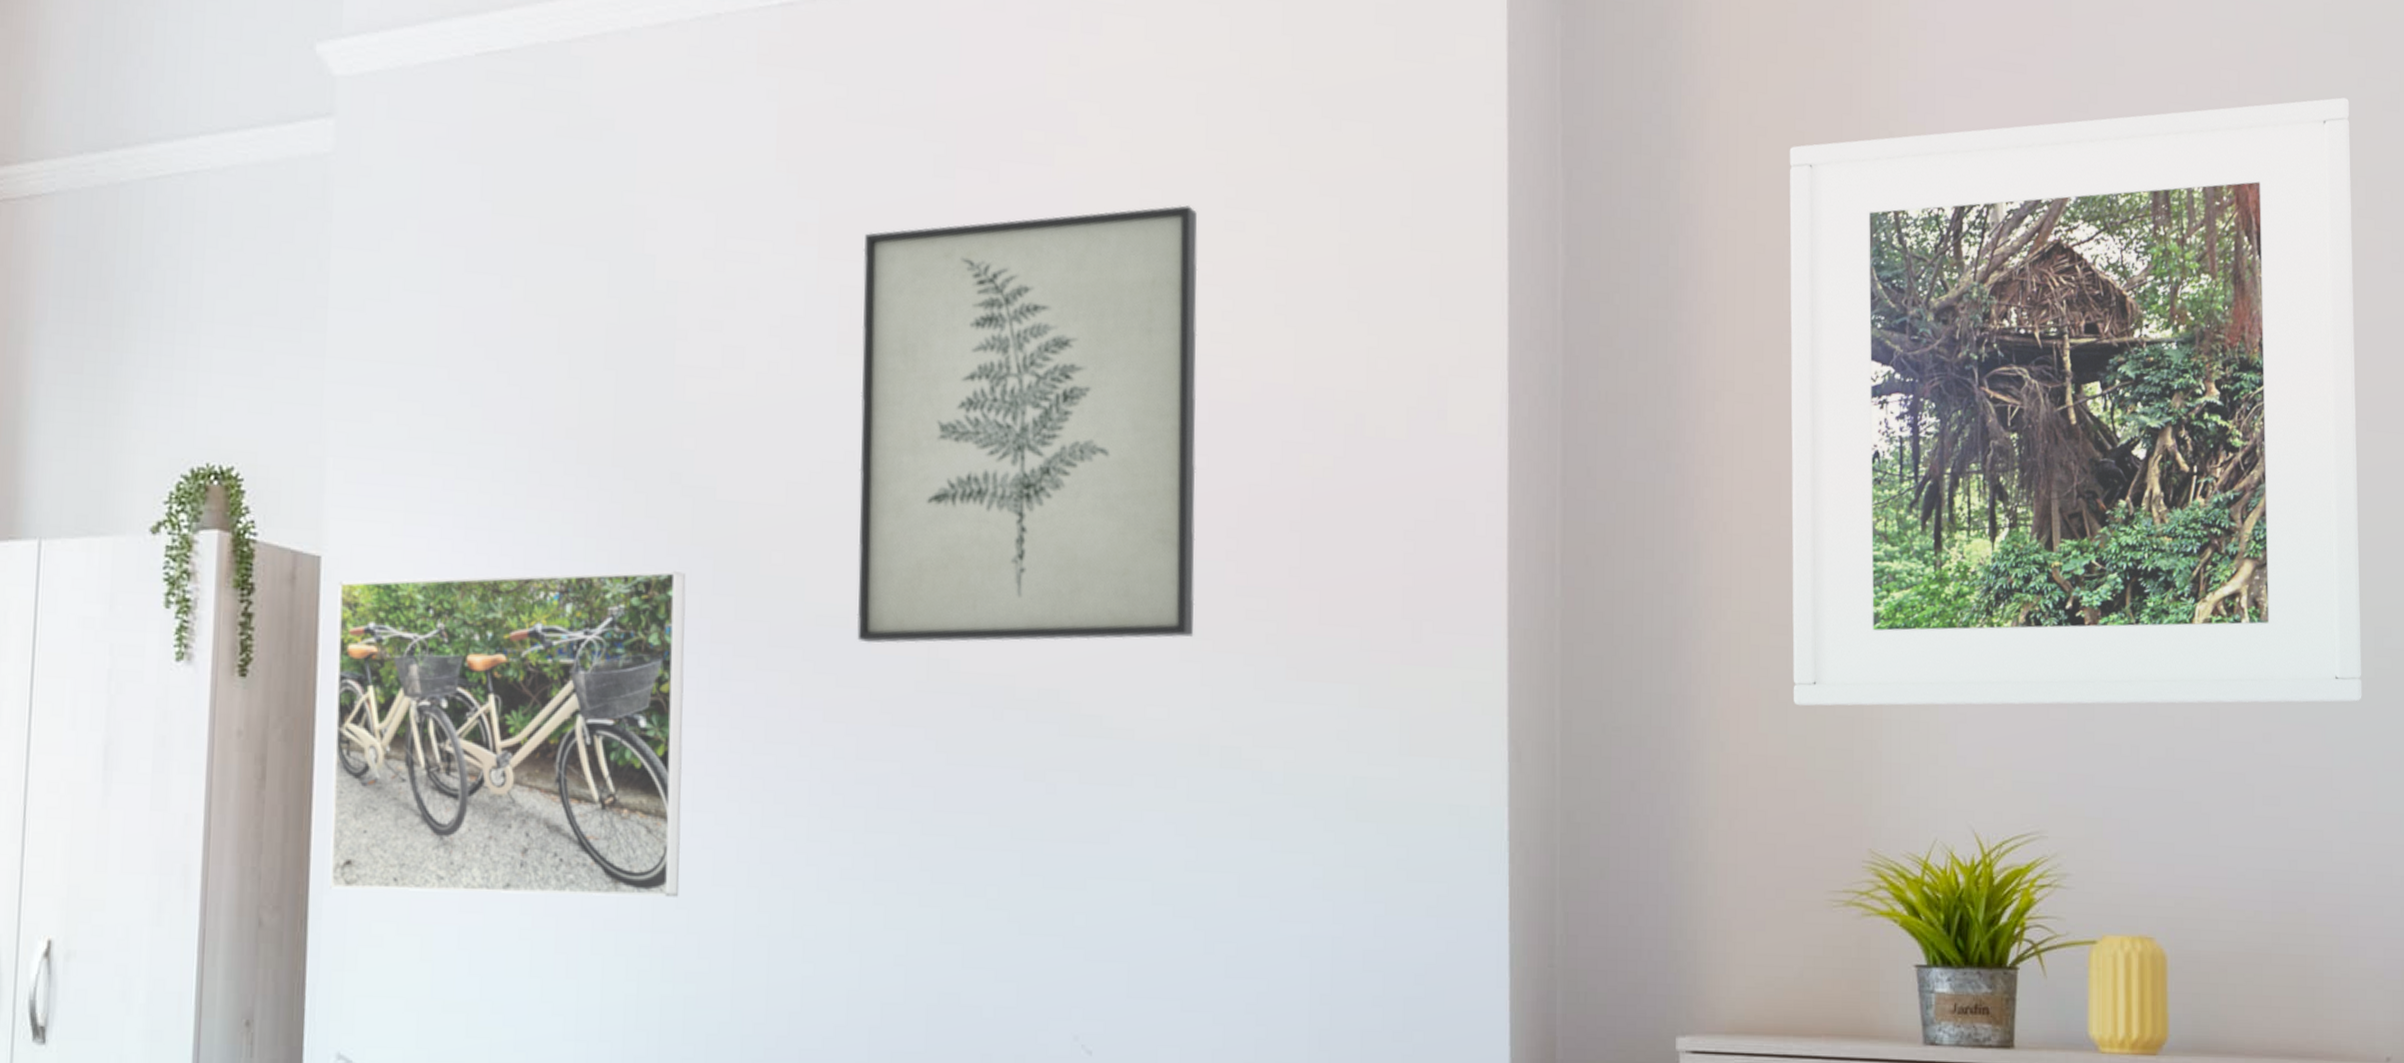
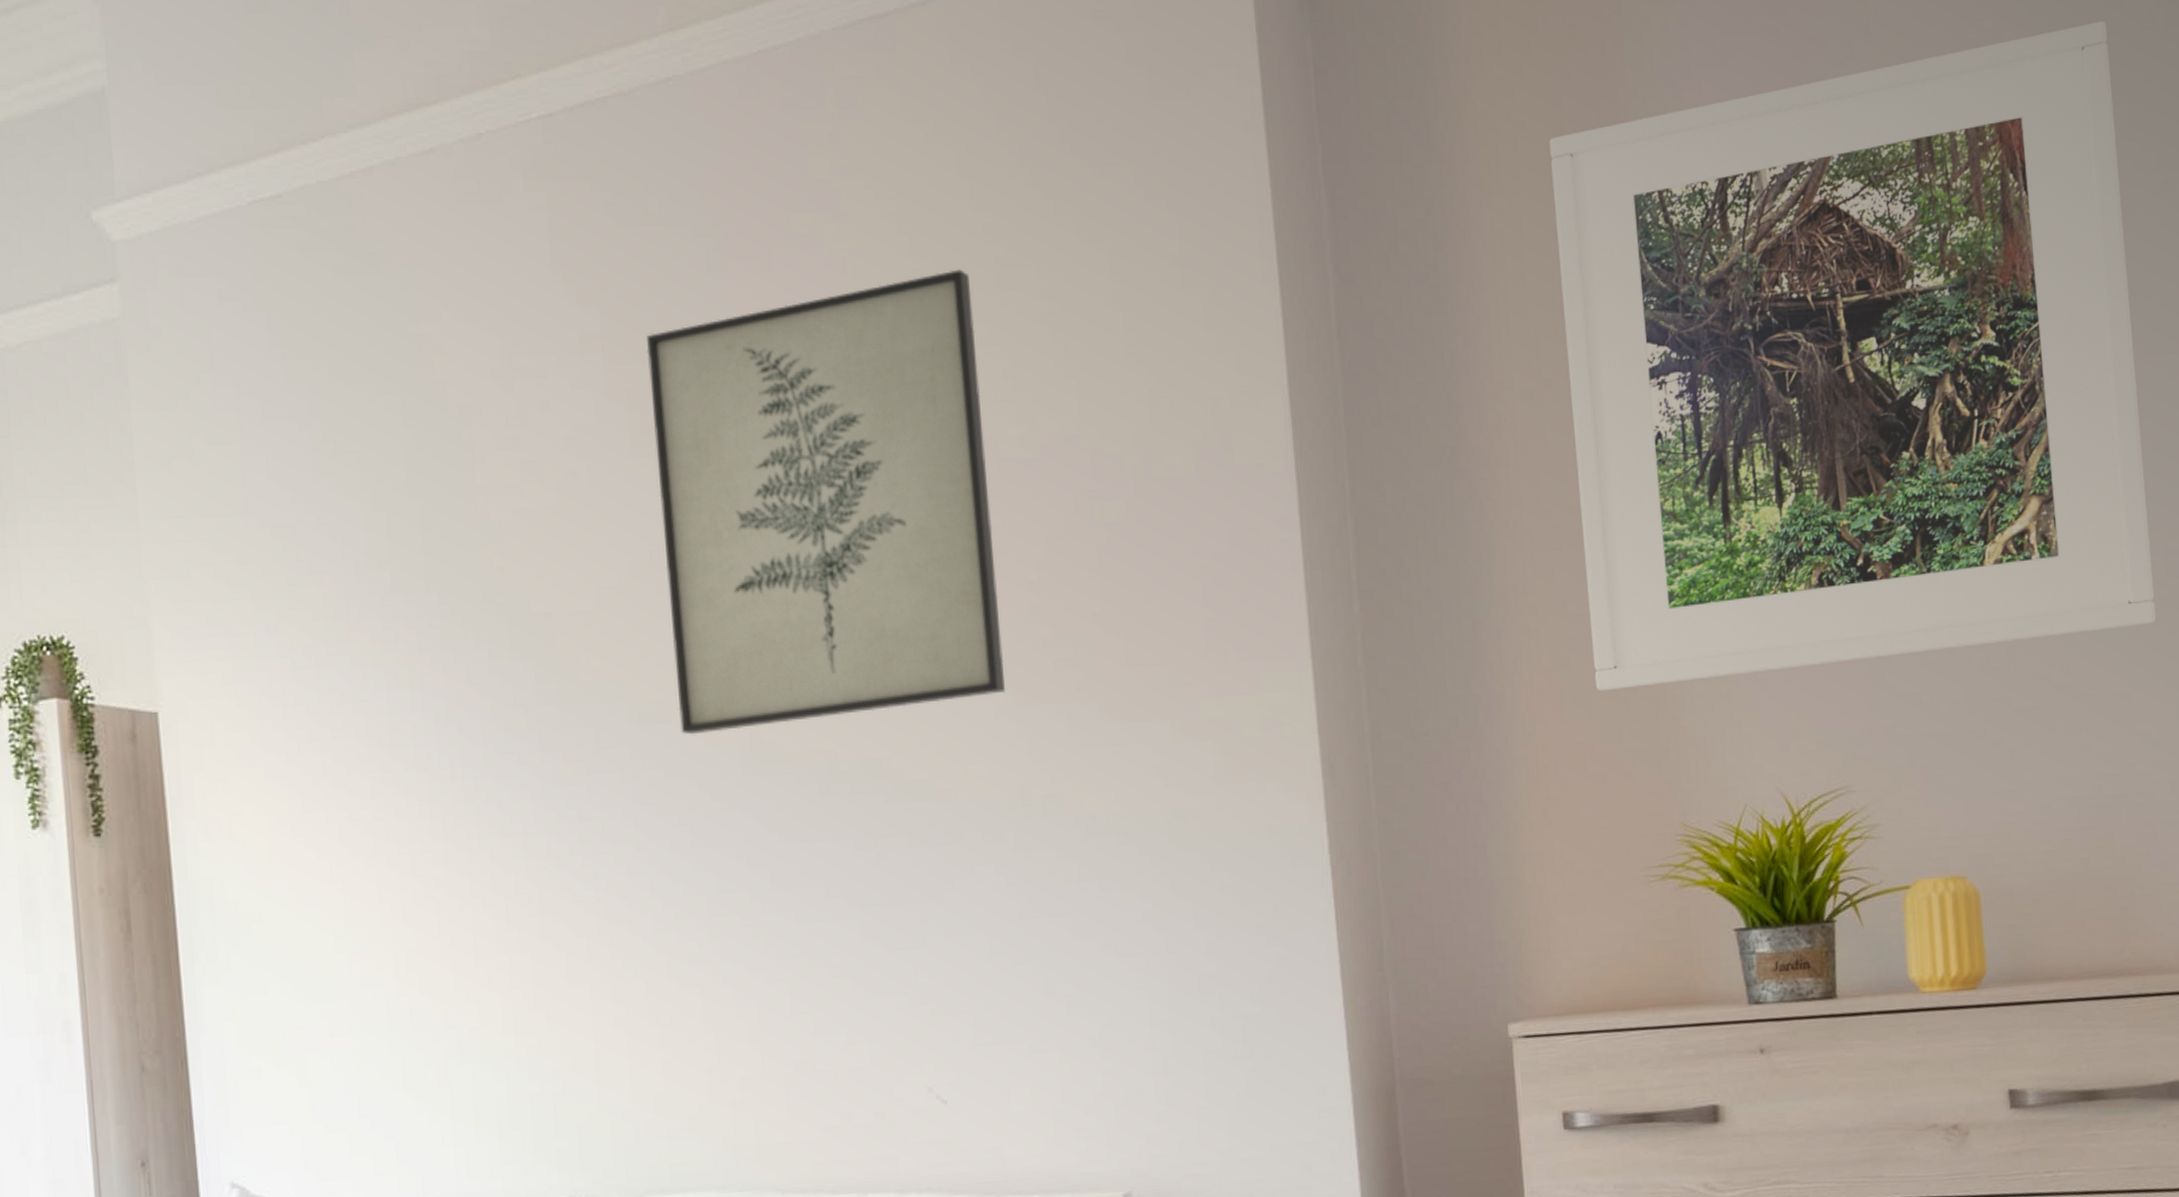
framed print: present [329,570,686,897] -> none [178,686,537,1029]

